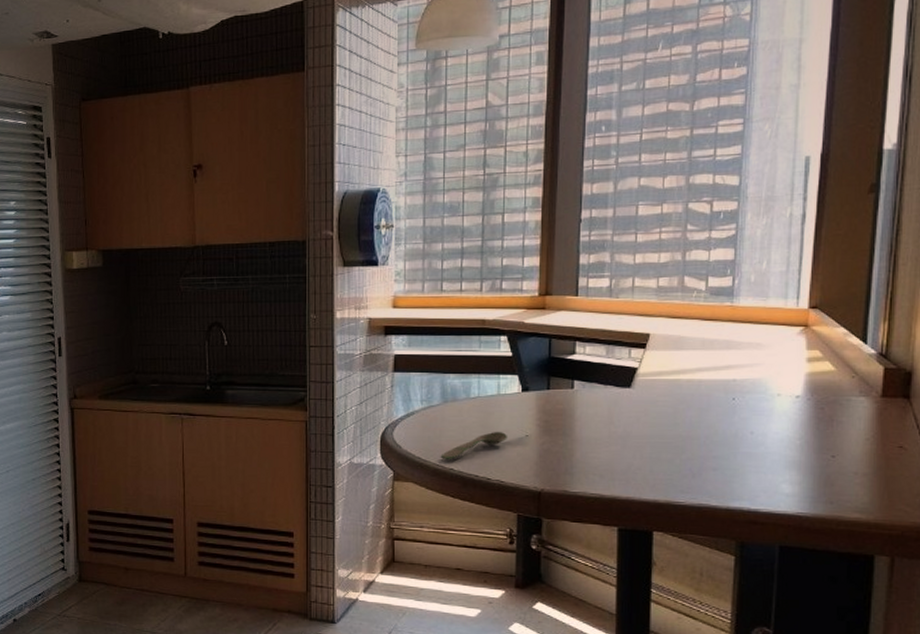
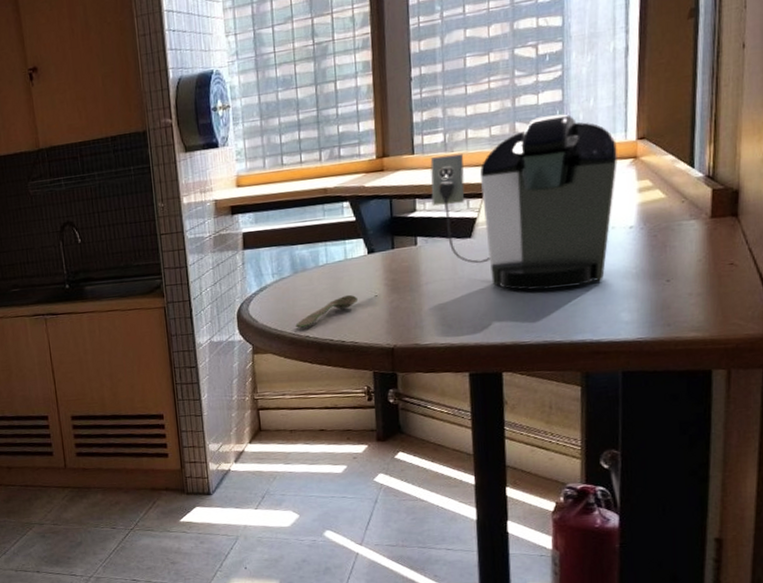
coffee maker: none [592,273,788,450] -> present [430,114,618,290]

